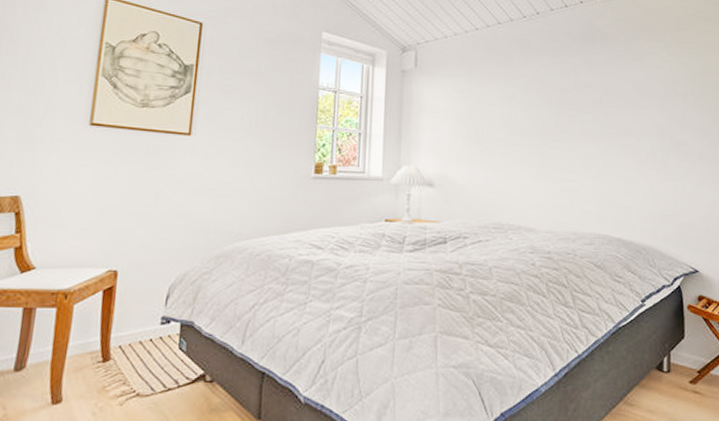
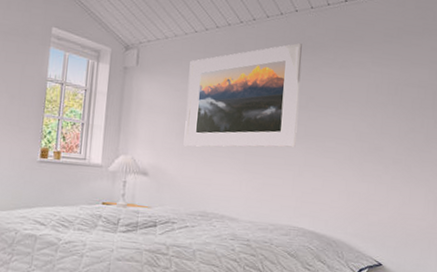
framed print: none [471,36,593,153] -> present [183,43,302,148]

